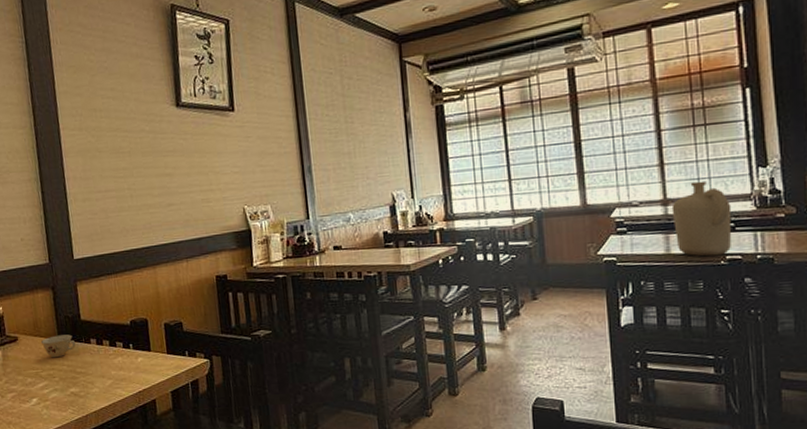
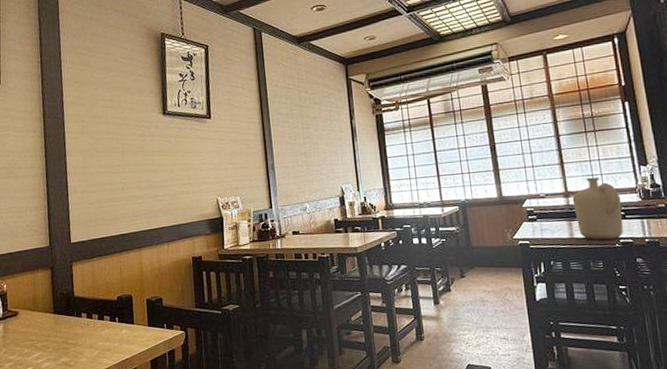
teacup: present [40,334,76,358] -> none [38,309,69,331]

